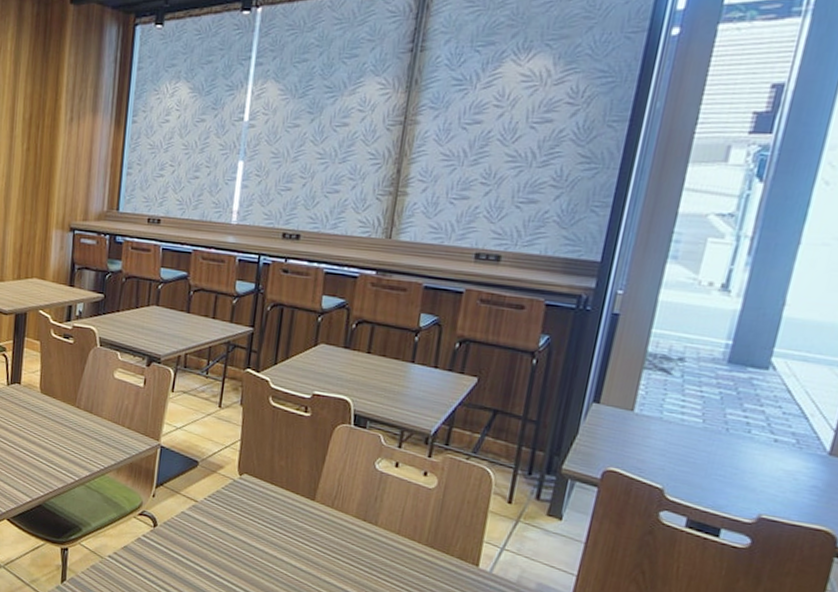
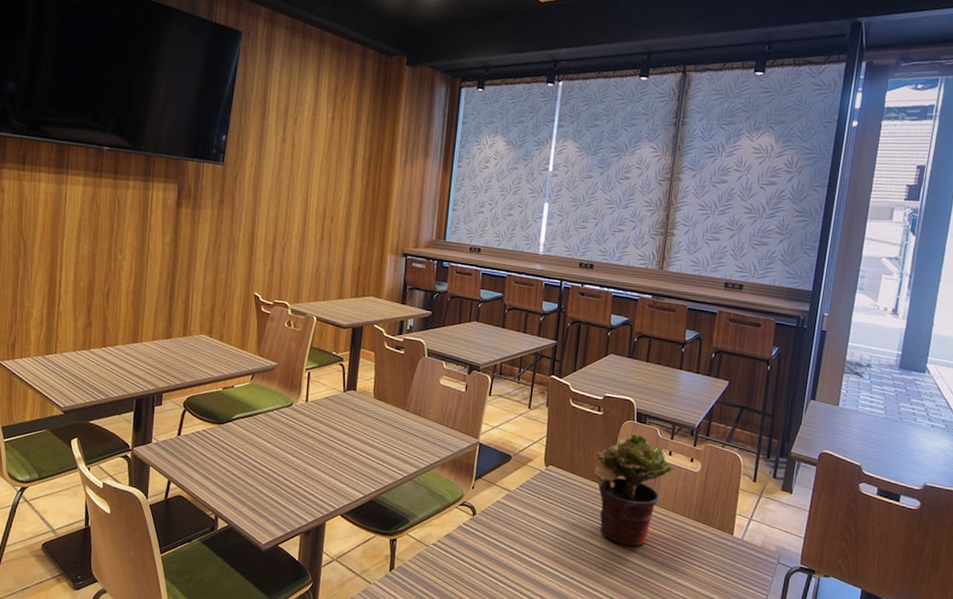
potted plant: none [295,439,401,572] -> present [591,433,674,546]

